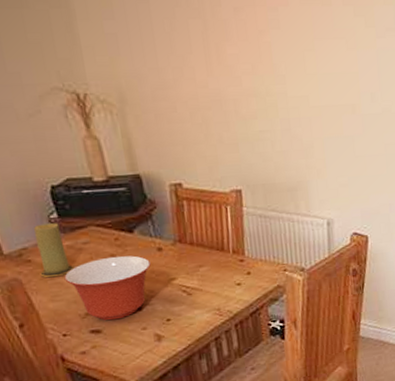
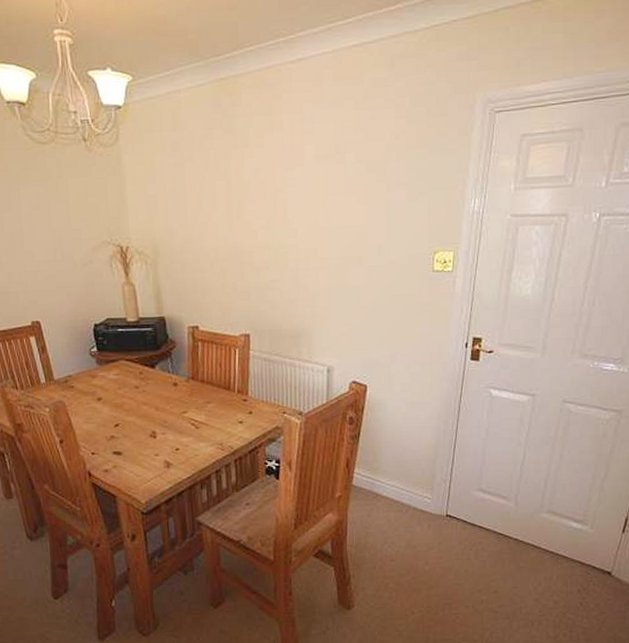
candle: present [34,223,75,278] -> none [78,356,106,403]
mixing bowl: present [64,255,151,321] -> none [97,388,167,445]

